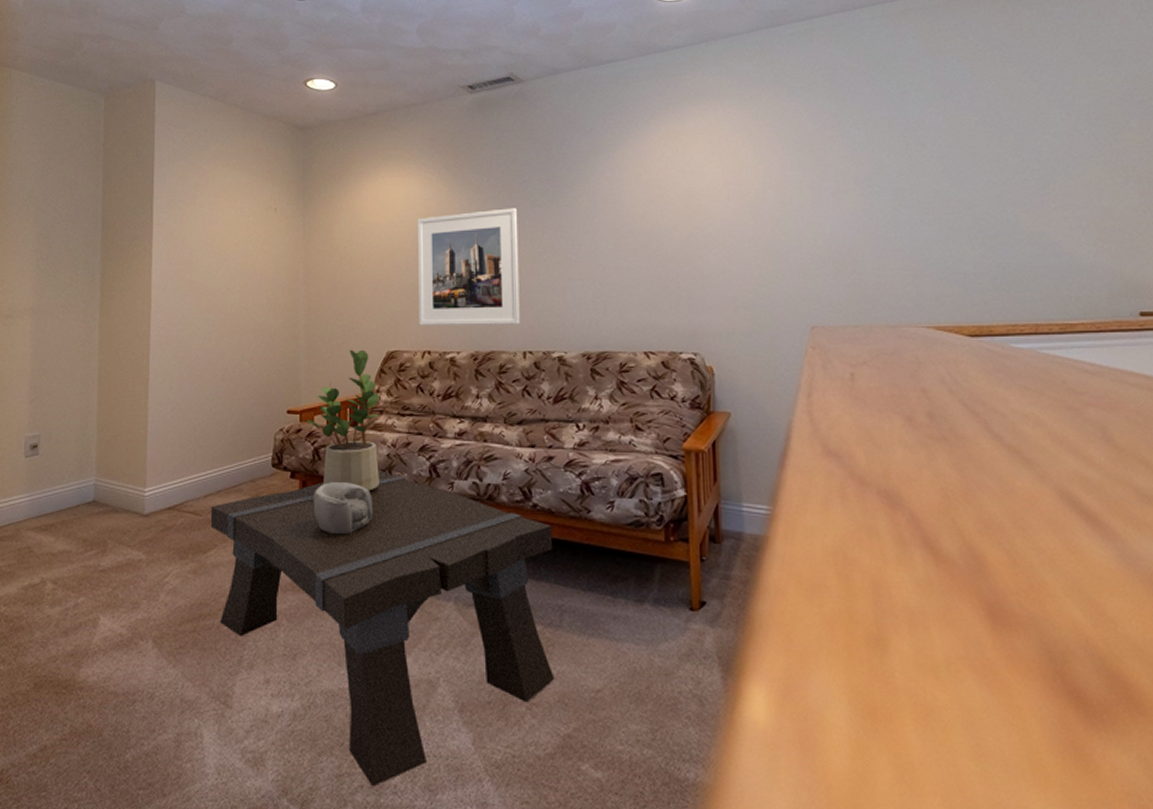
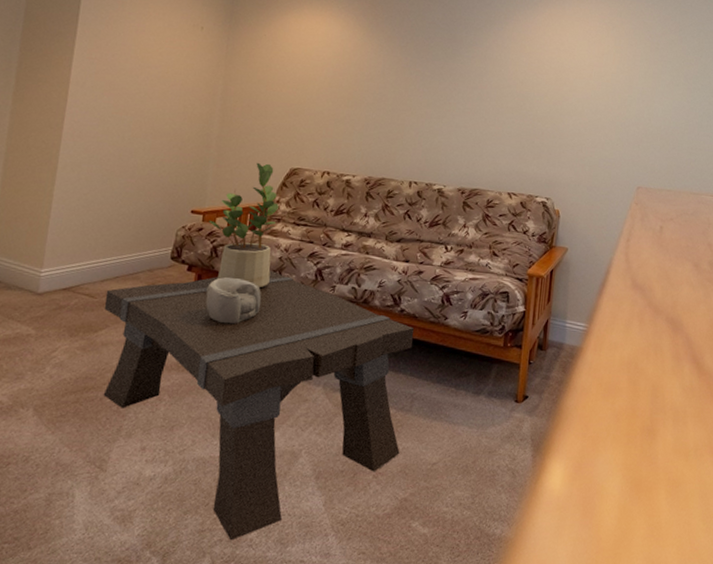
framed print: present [417,208,520,325] -> none [322,55,421,158]

